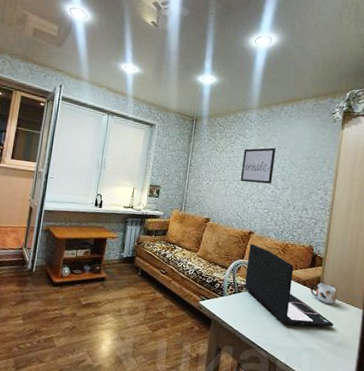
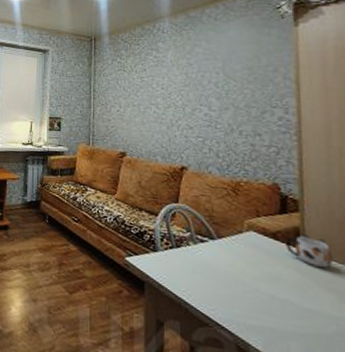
wall art: present [240,147,276,184] -> none [159,60,203,106]
laptop: present [243,243,334,327] -> none [183,182,336,303]

